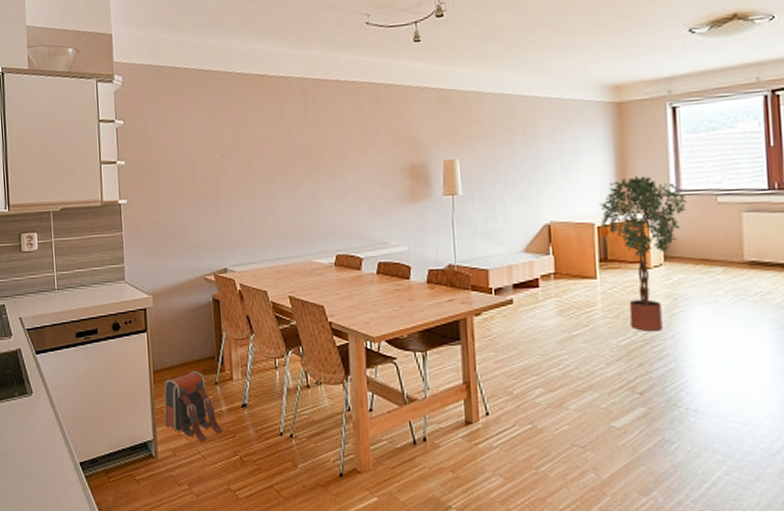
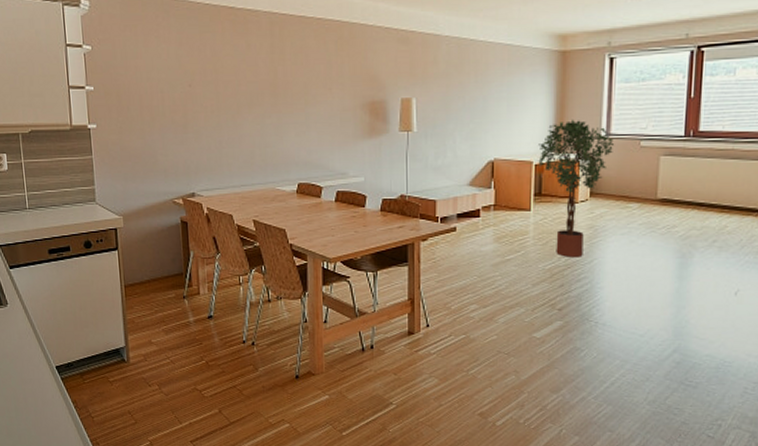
backpack: present [164,371,224,441] -> none [135,286,191,348]

